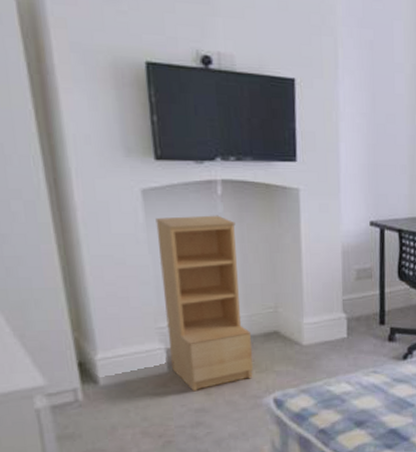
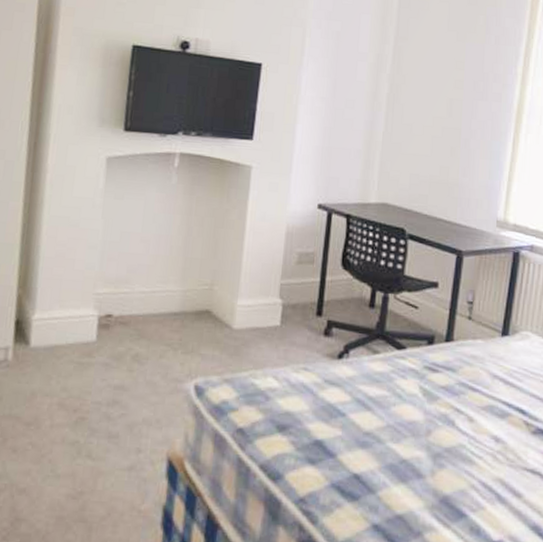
bookshelf: present [156,215,254,392] -> none [100,184,186,366]

